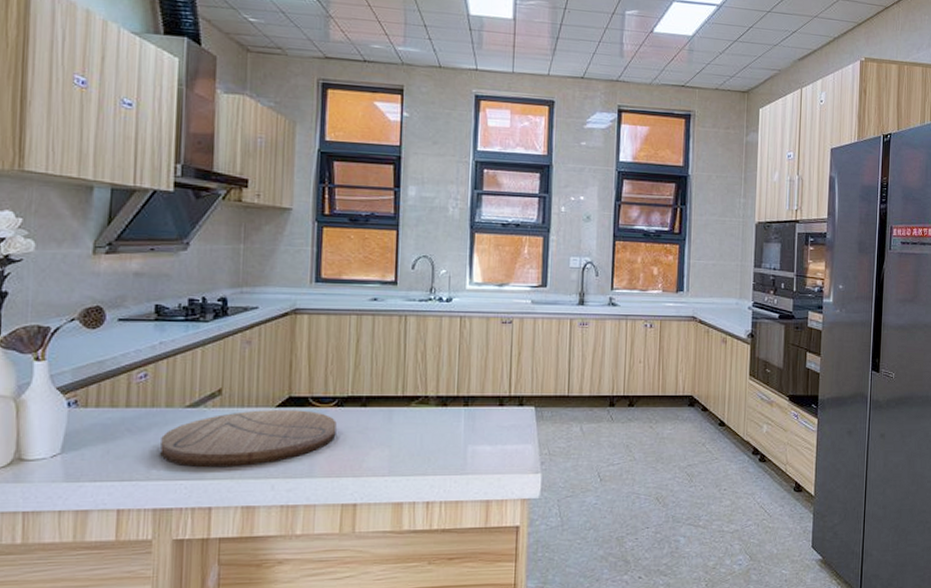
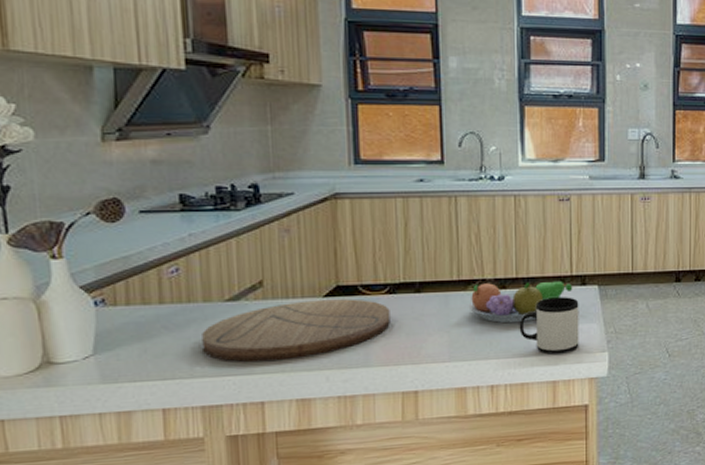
fruit bowl: none [410,400,511,441] -> present [468,281,573,324]
mug: none [457,417,516,474] -> present [519,297,579,355]

